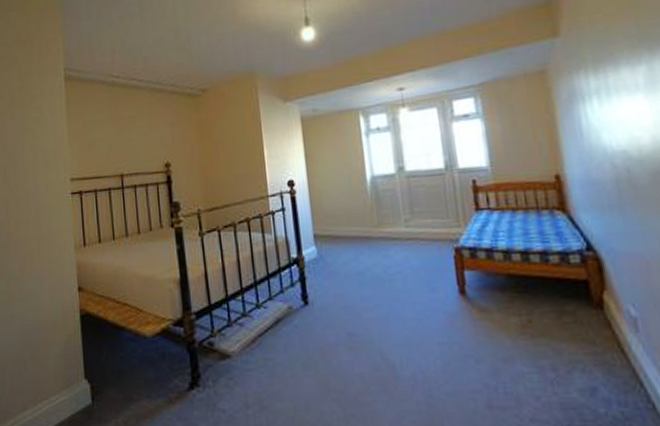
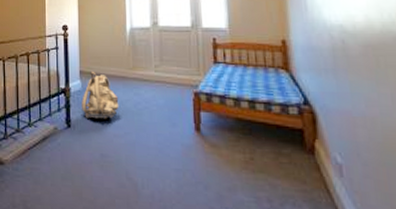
backpack: none [319,233,365,292] -> present [82,71,119,119]

